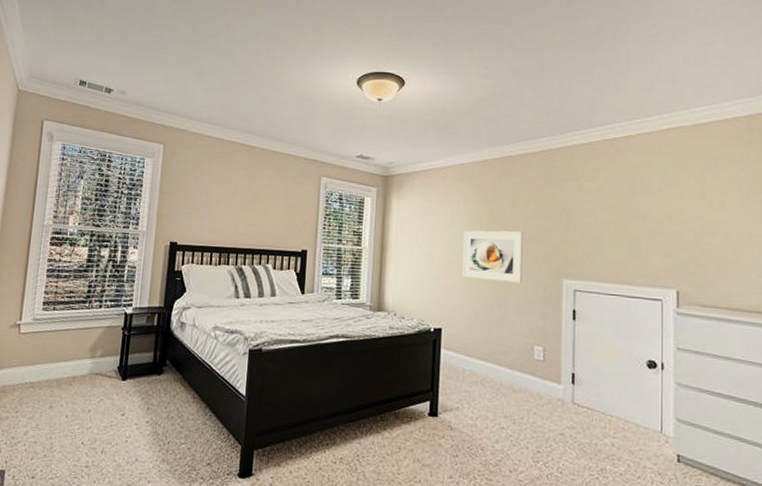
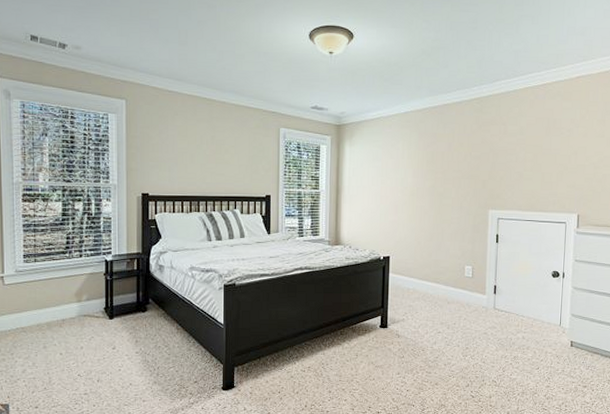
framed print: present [463,230,523,284] -> none [407,170,457,215]

